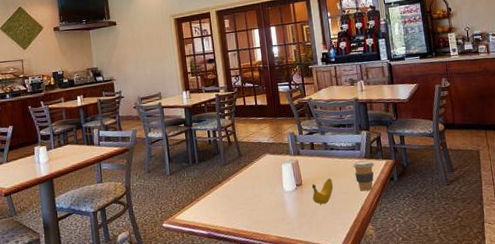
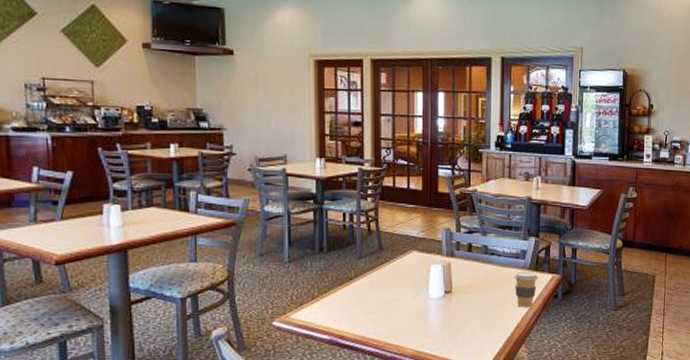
banana: present [311,178,333,204] -> none [462,288,488,317]

